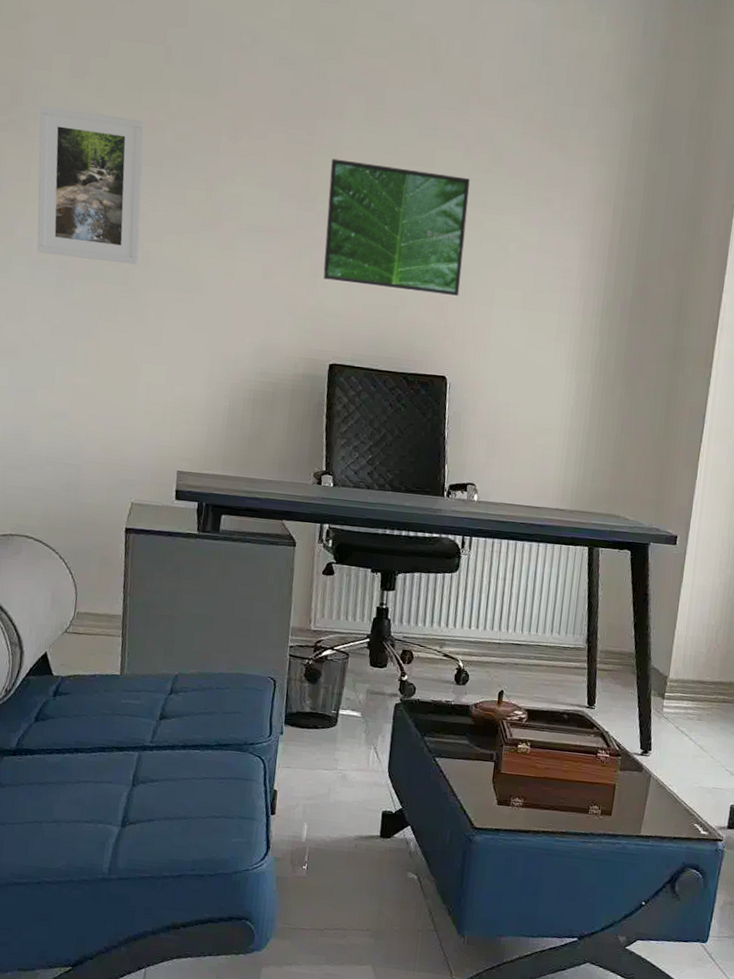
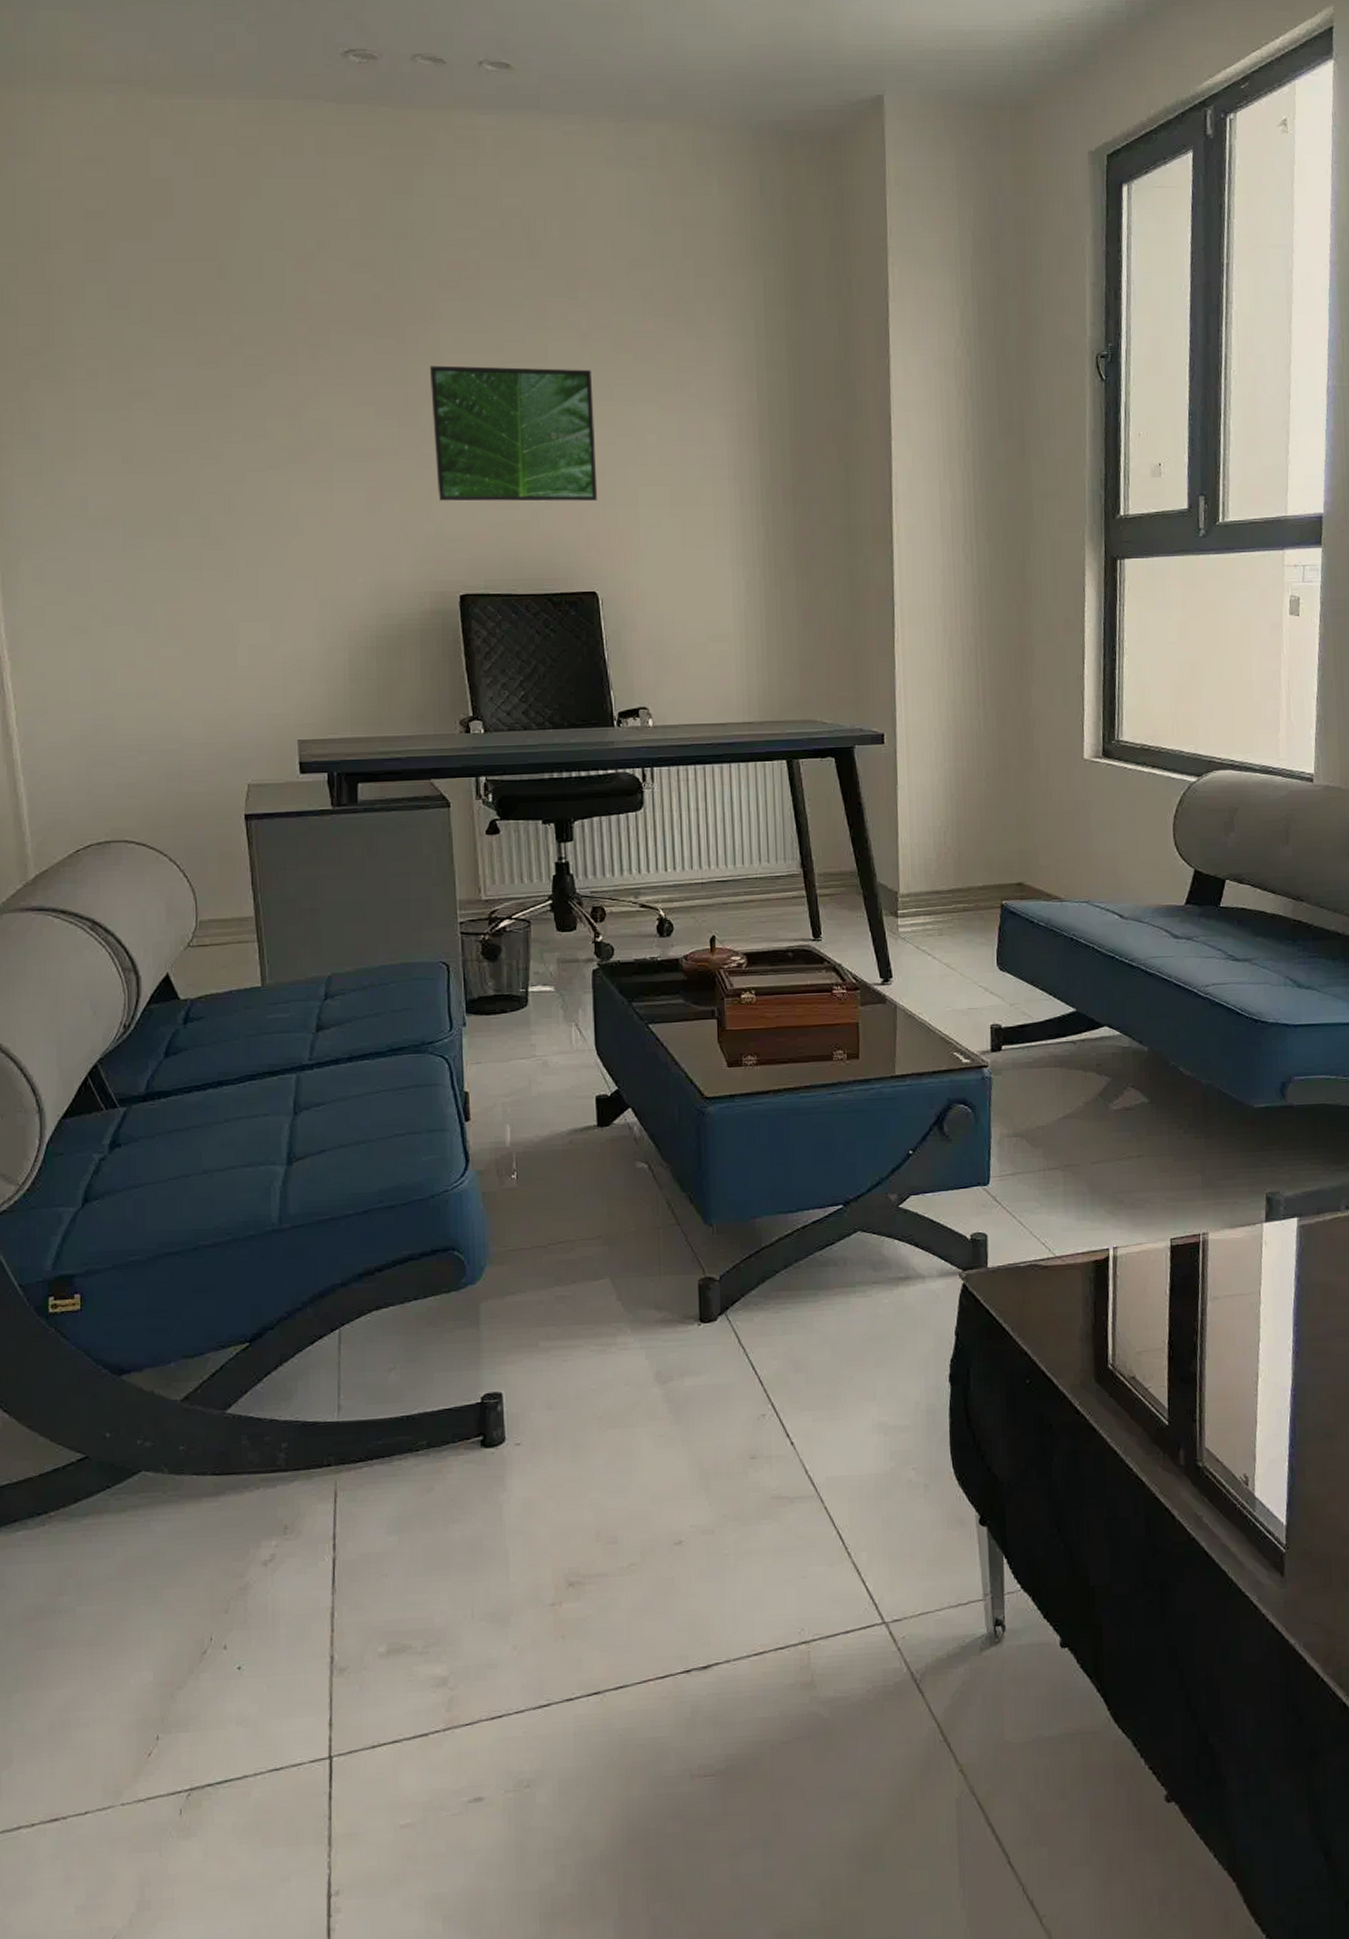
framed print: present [37,105,144,265] -> none [77,344,219,513]

